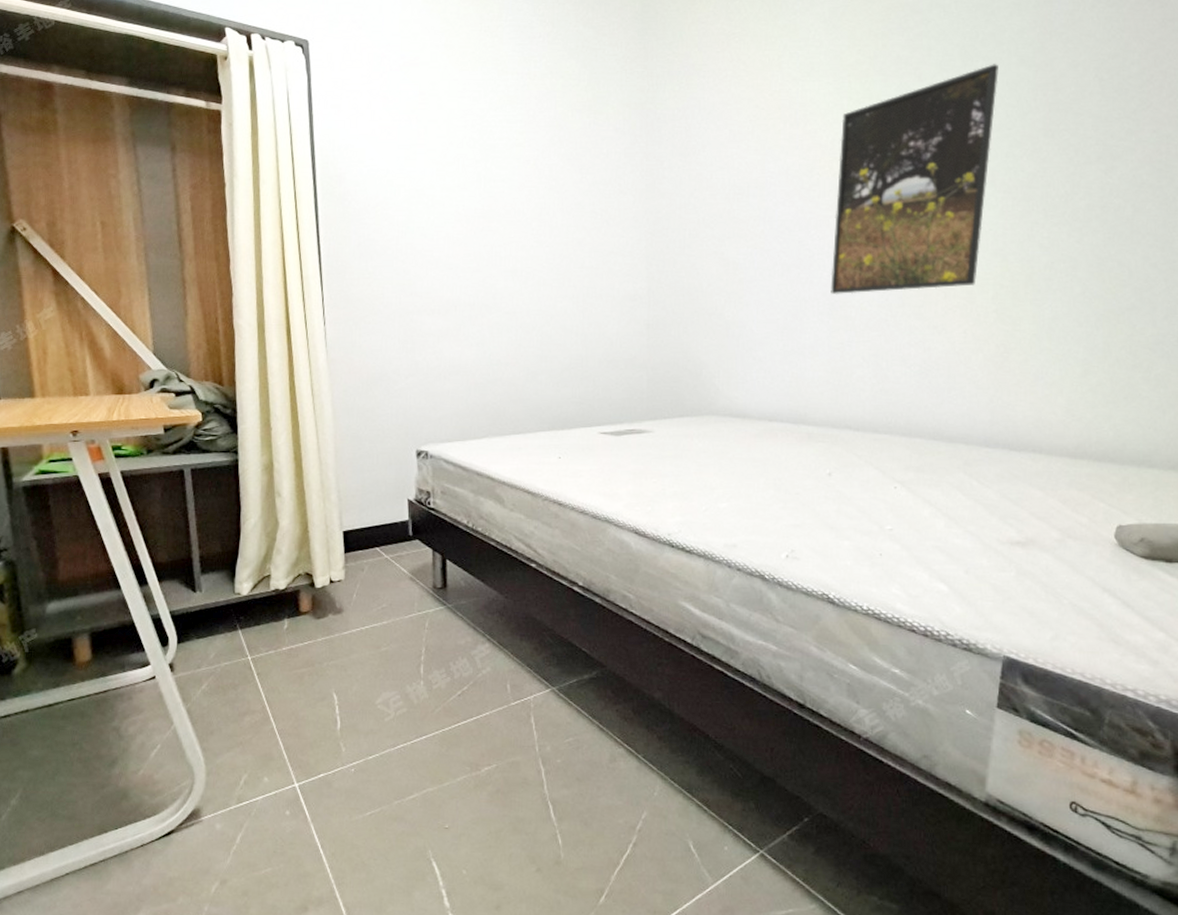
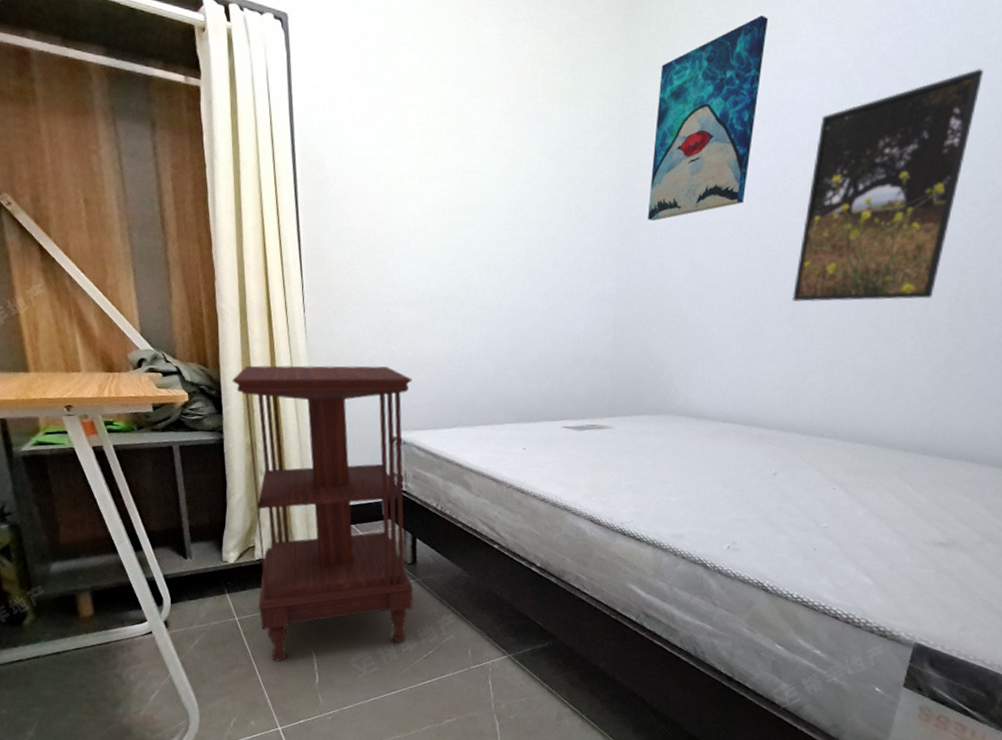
side table: none [249,377,445,706] -> present [232,365,414,662]
wall art: none [675,24,780,221] -> present [648,15,768,222]

